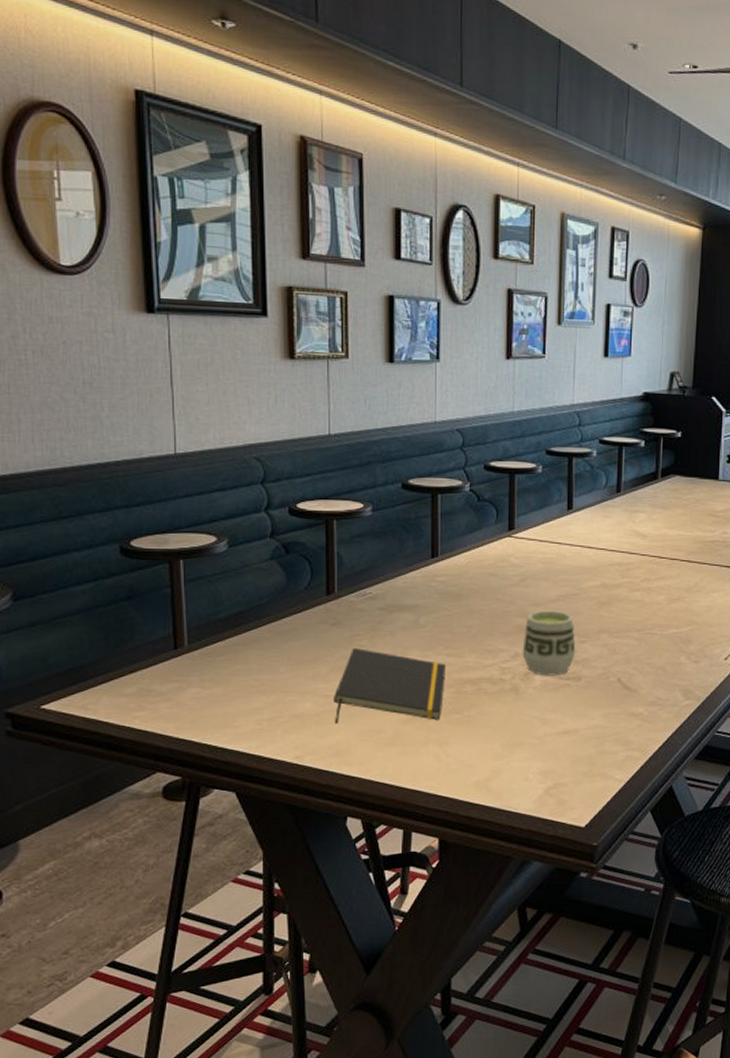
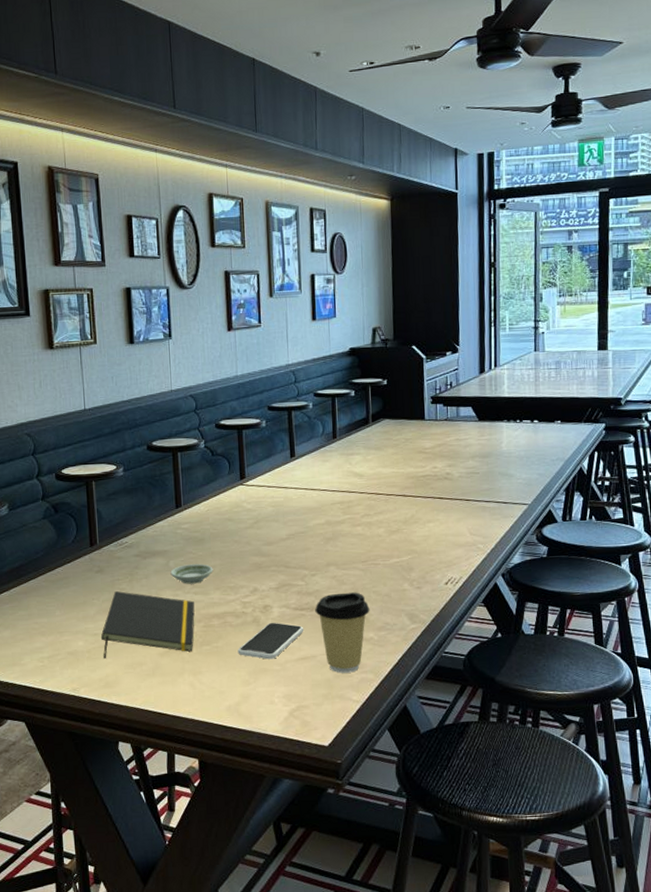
saucer: none [420,622,470,645] -> present [170,564,213,584]
smartphone: none [492,691,568,732] -> present [237,622,304,659]
cup: present [522,610,576,676] -> none [260,548,308,608]
coffee cup: none [582,663,642,750] -> present [315,592,370,673]

